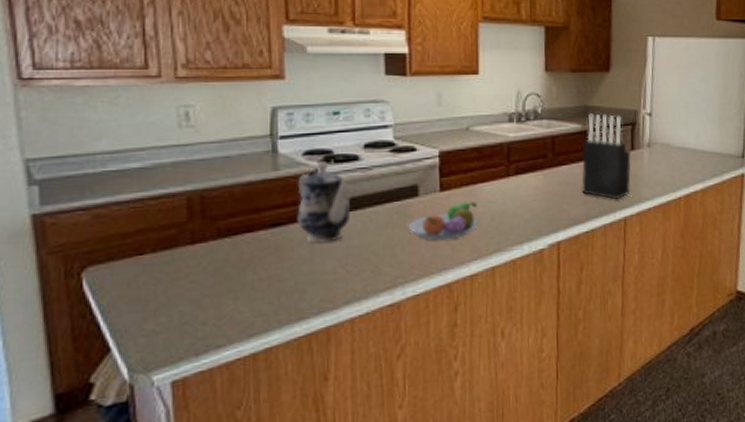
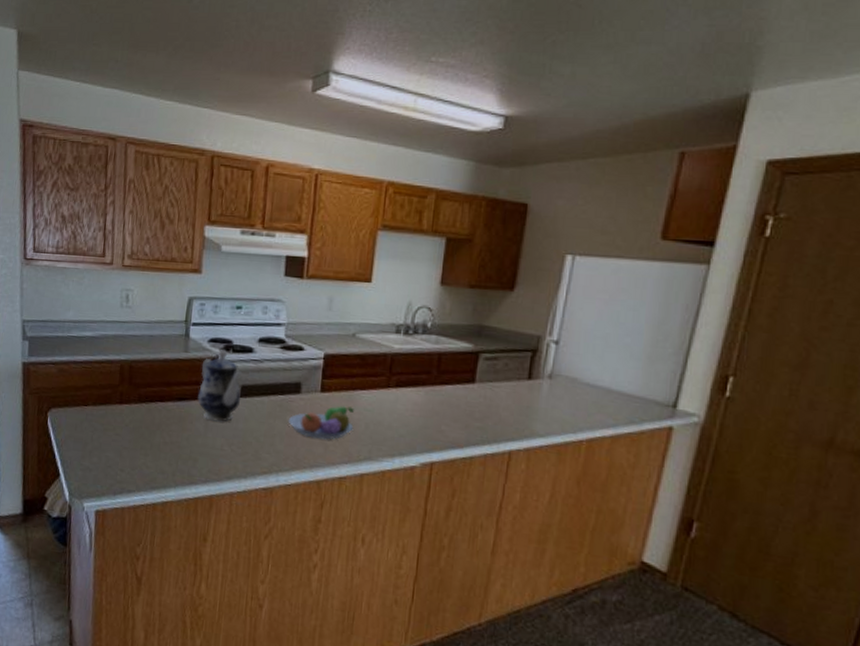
knife block: present [582,114,631,200] -> none [464,334,527,431]

